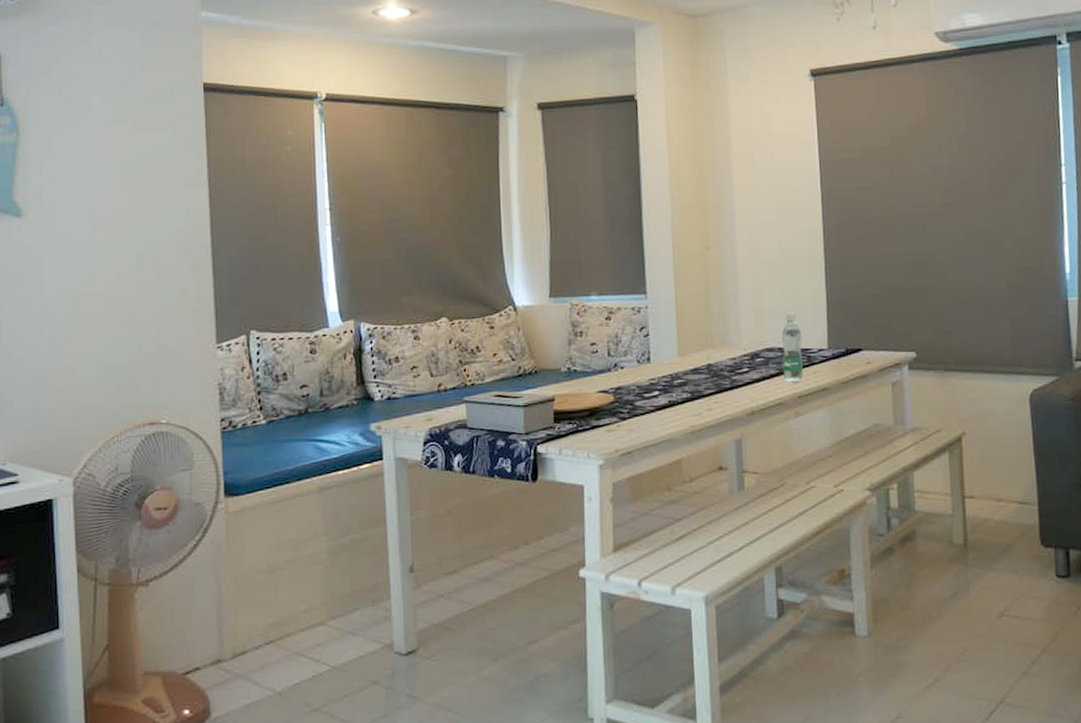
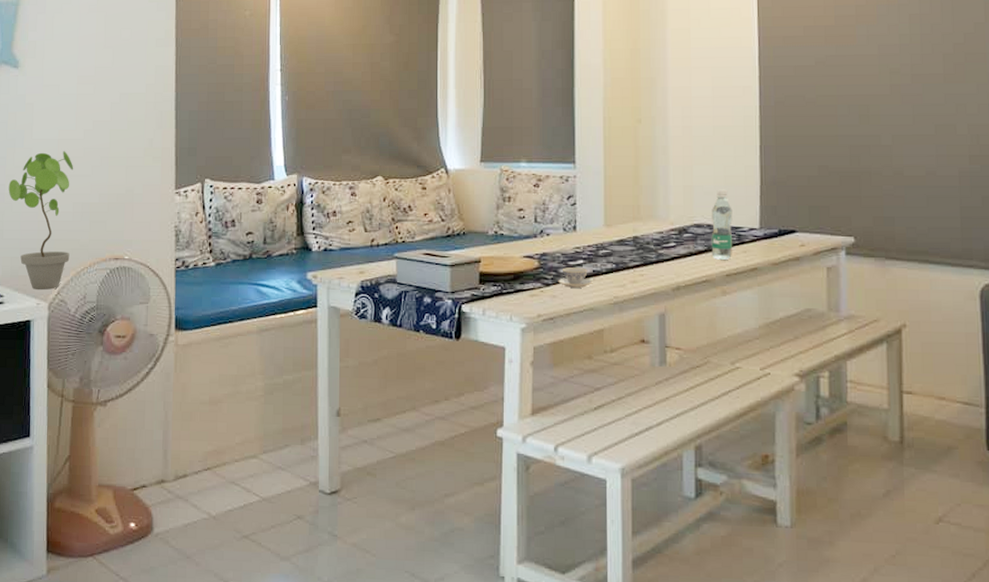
potted plant: none [17,308,96,466] -> present [8,151,74,291]
teacup: none [634,399,668,420] -> present [558,268,592,288]

